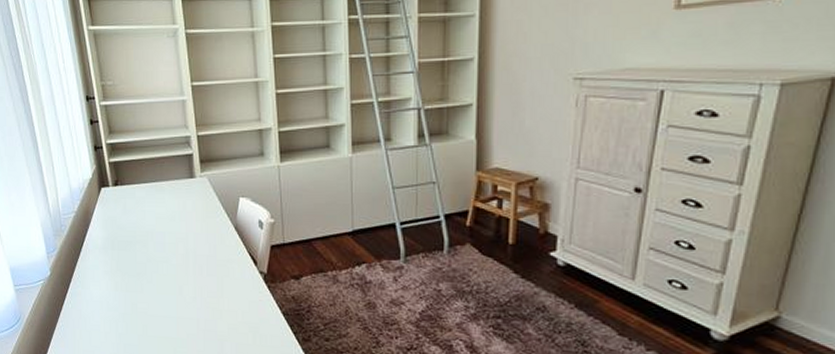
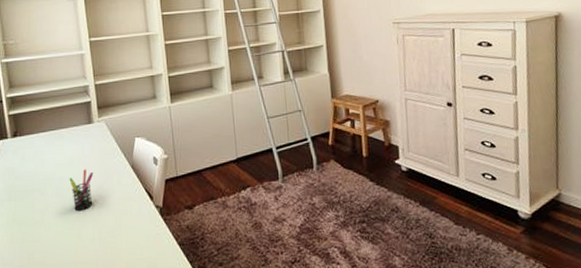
pen holder: none [171,226,196,268] -> present [69,169,94,211]

